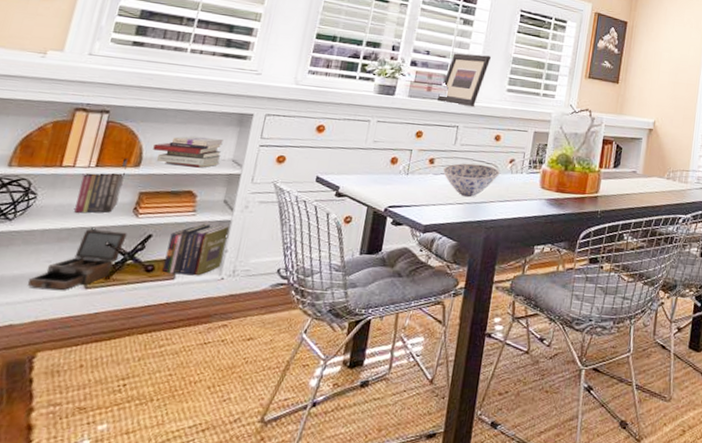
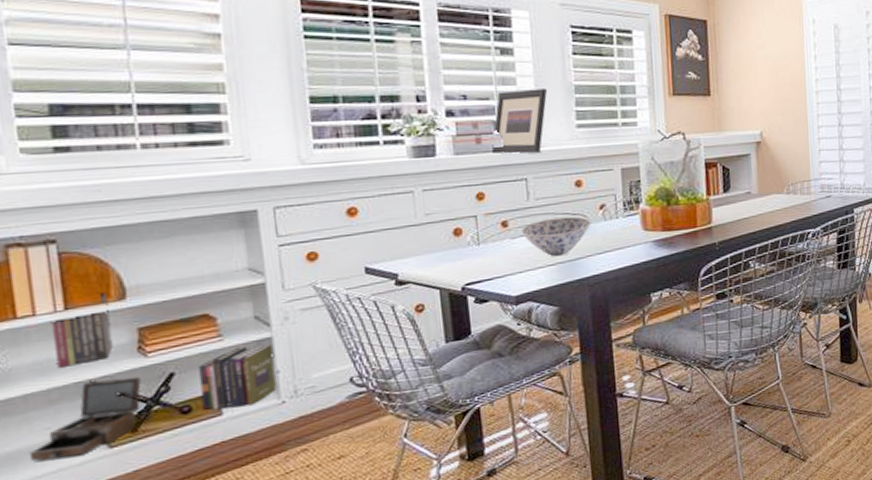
books: present [153,135,224,168] -> none [135,246,233,289]

